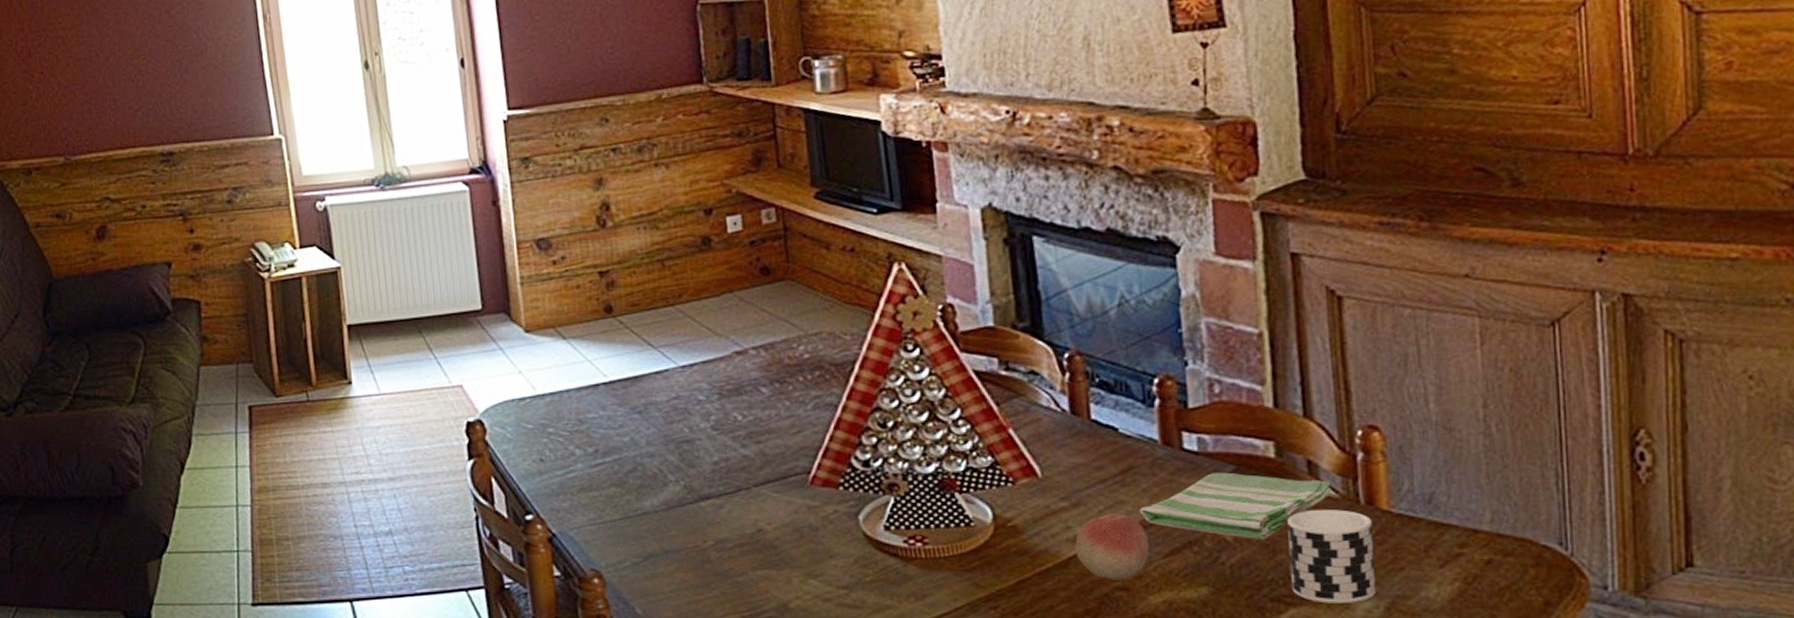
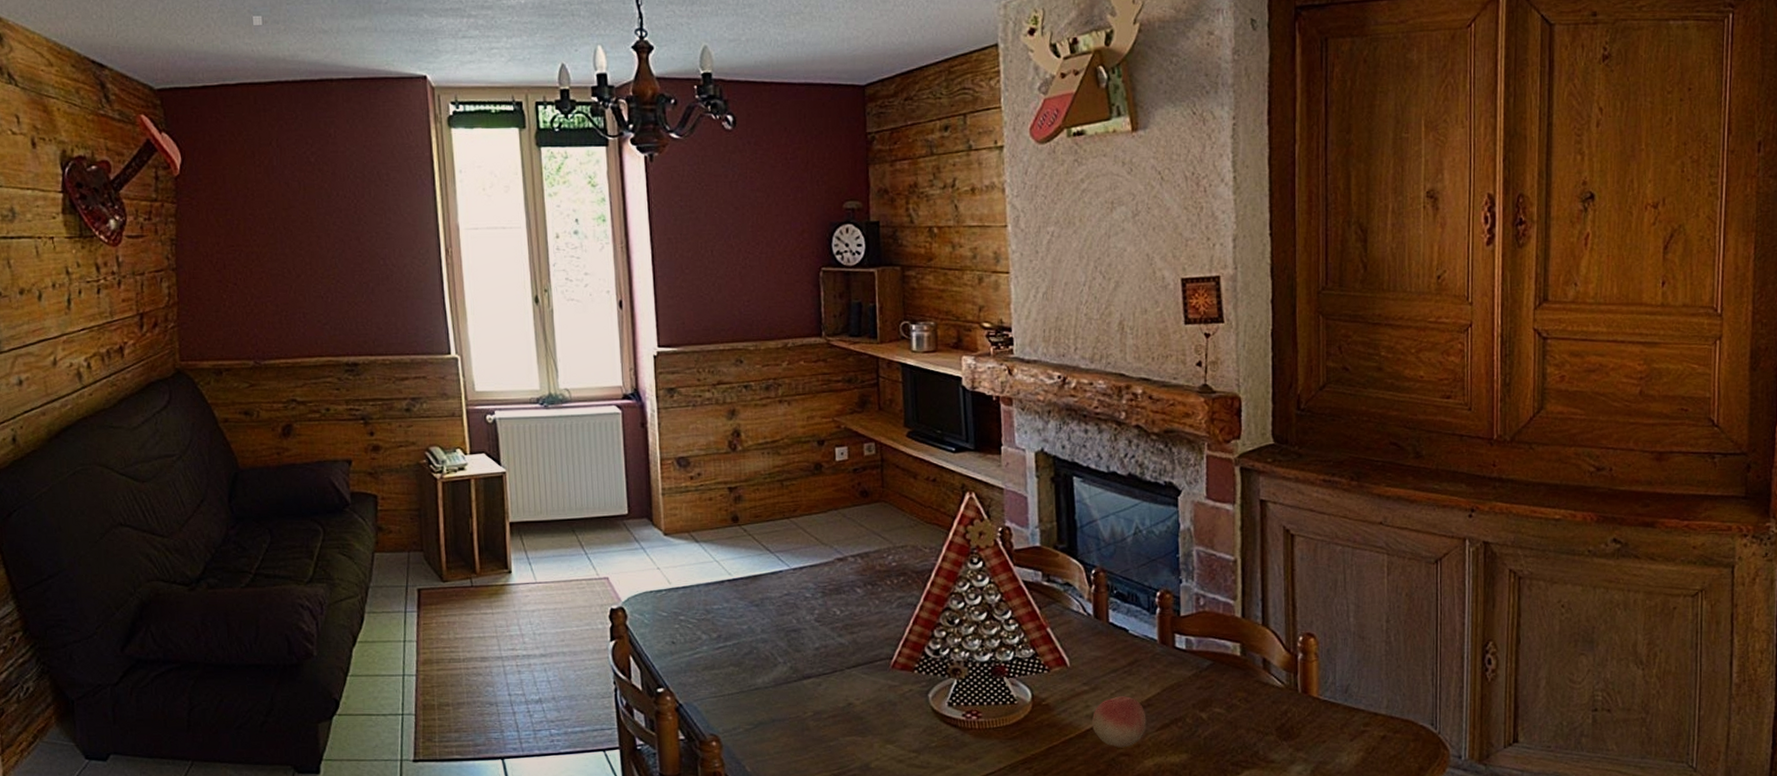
dish towel: present [1139,472,1332,539] -> none [1141,666,1279,718]
cup: present [1287,509,1377,604] -> none [1246,696,1306,767]

